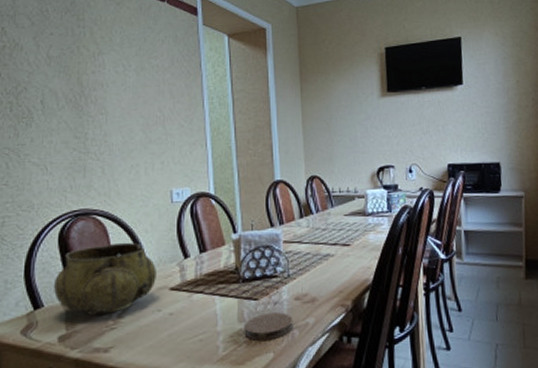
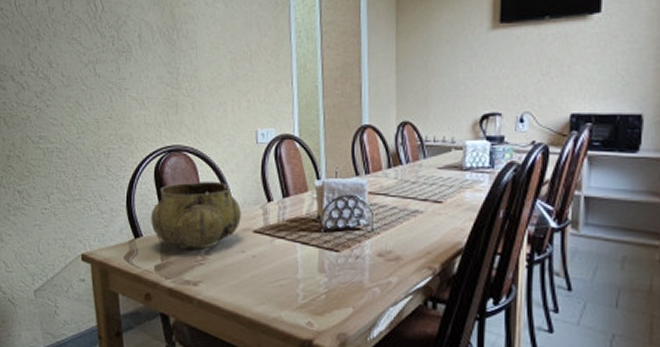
coaster: present [244,312,292,340] -> none [324,266,374,294]

